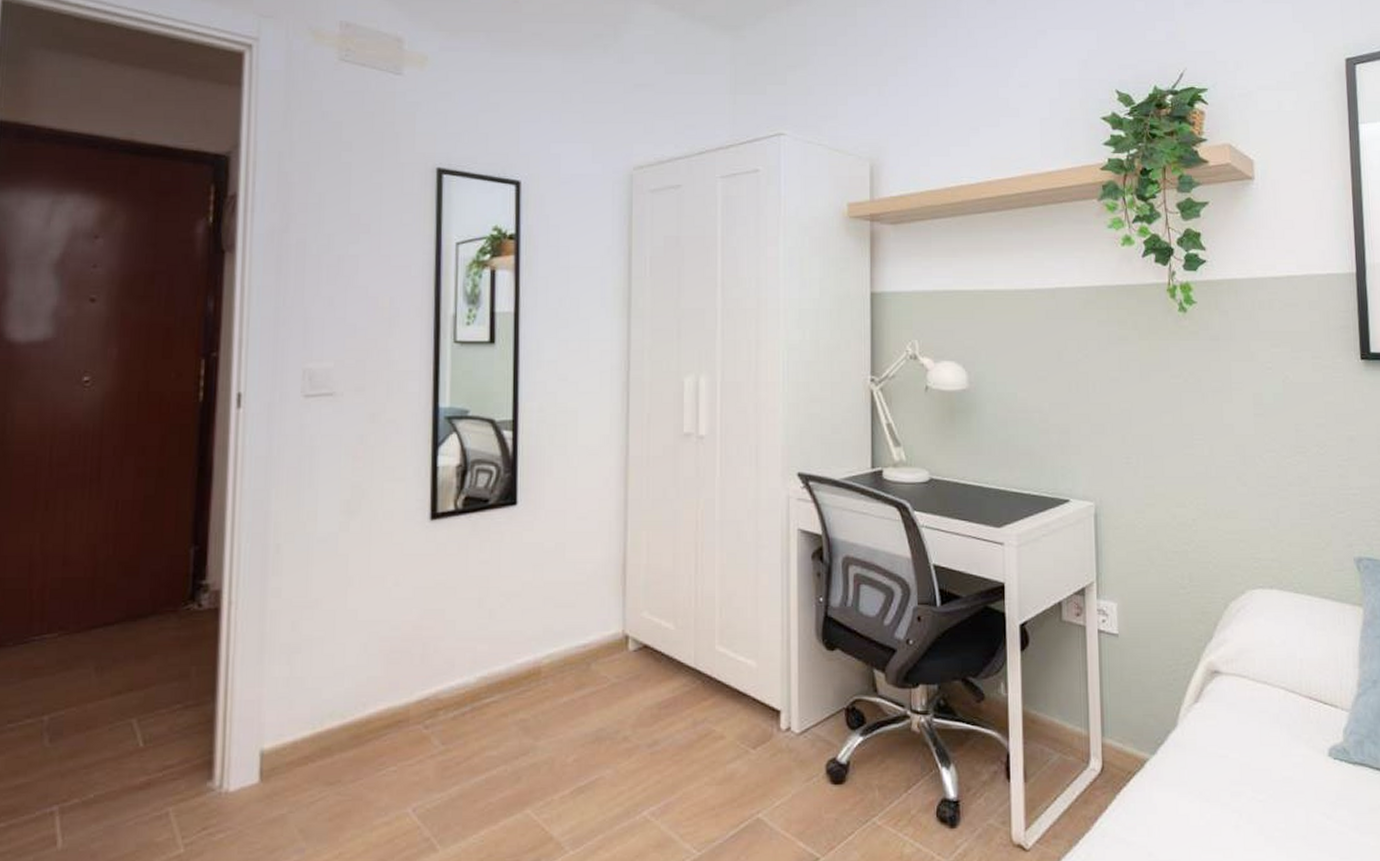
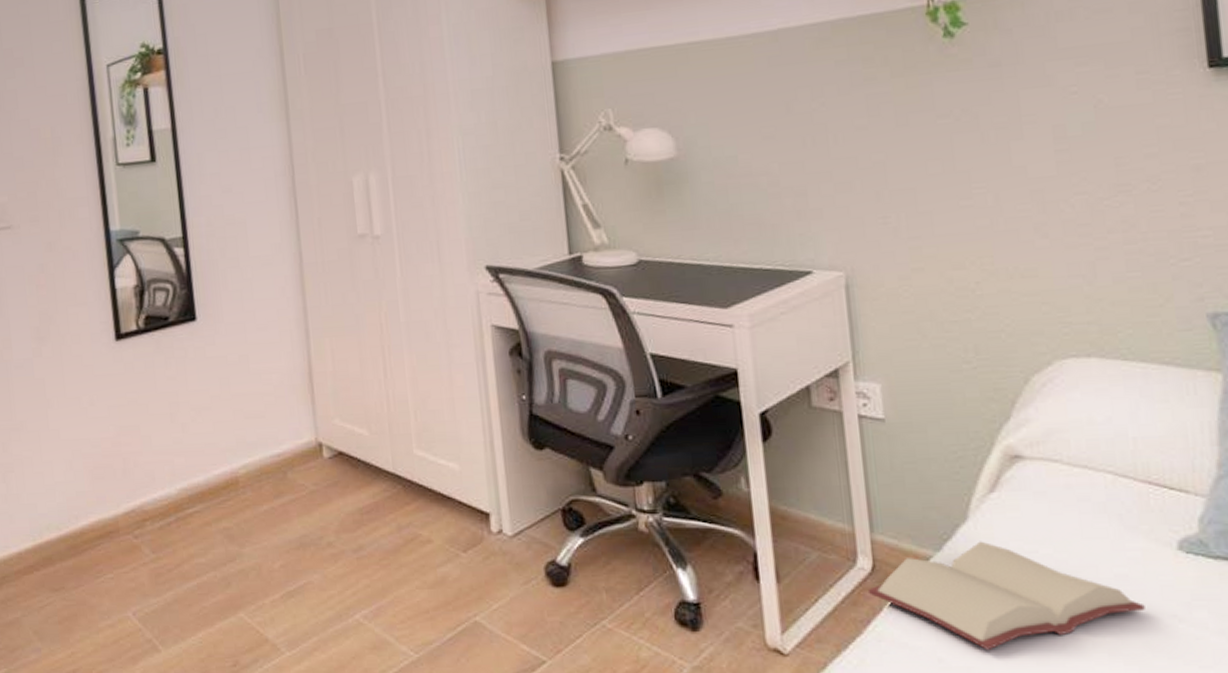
hardback book: none [1096,746,1304,845] -> present [867,541,1145,651]

